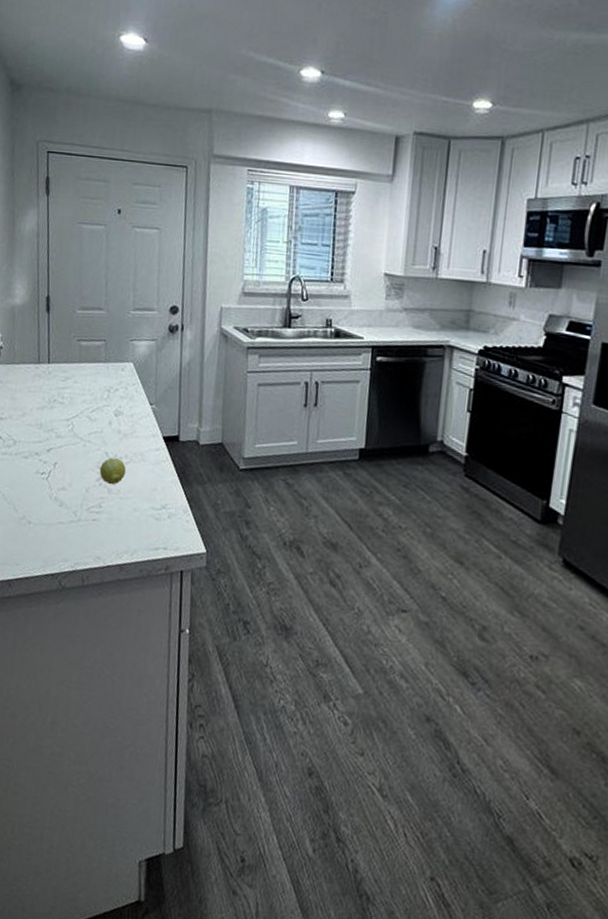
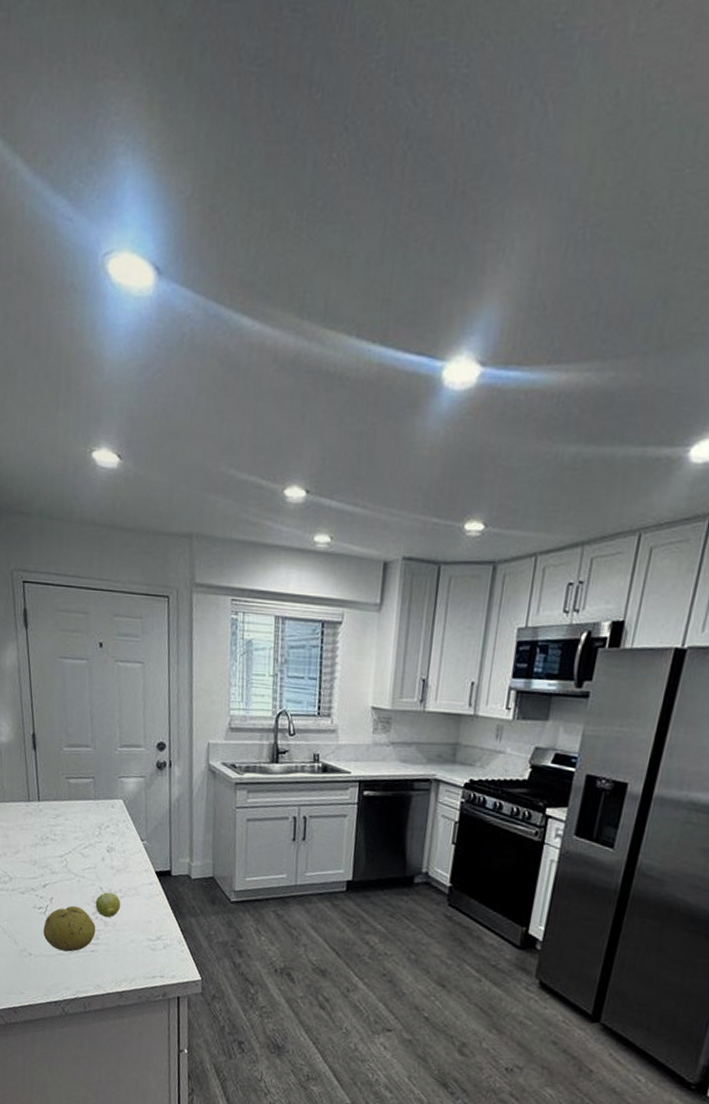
fruit: none [44,471,99,521] -> present [43,905,96,952]

